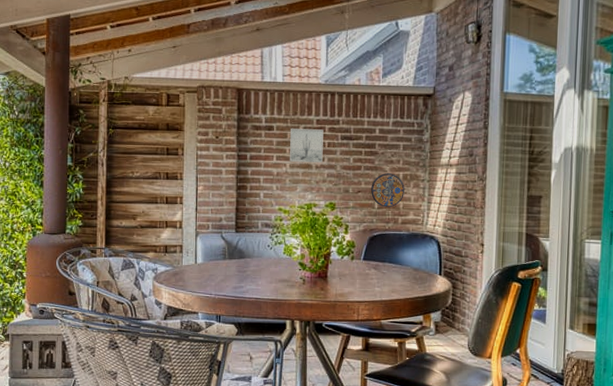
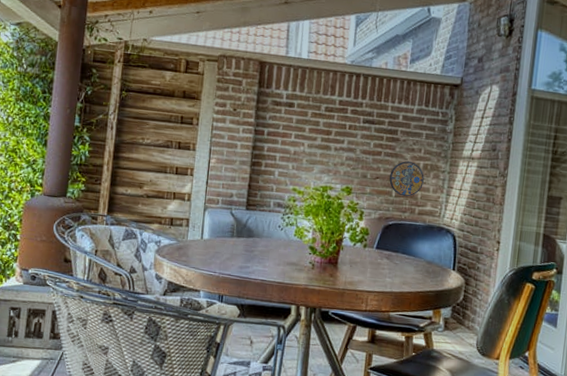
wall art: present [289,128,324,163] -> none [308,106,346,145]

